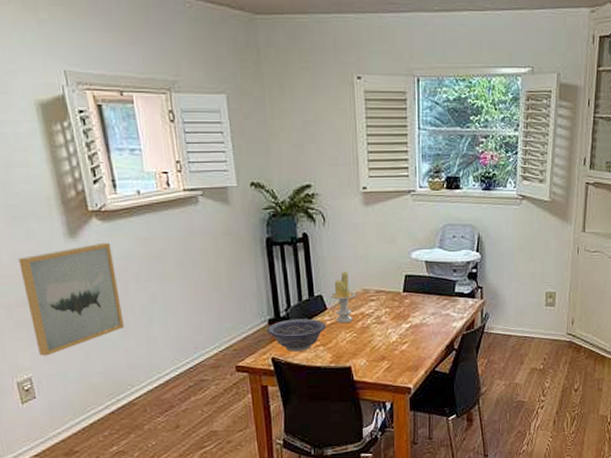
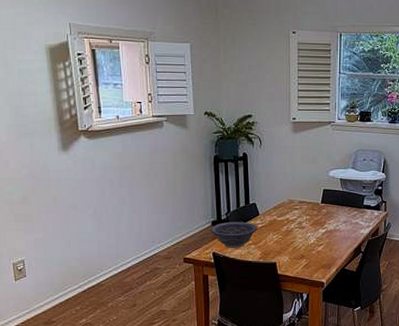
wall art: present [18,242,125,356] -> none [23,155,99,243]
candle: present [330,272,356,324] -> none [262,185,283,227]

